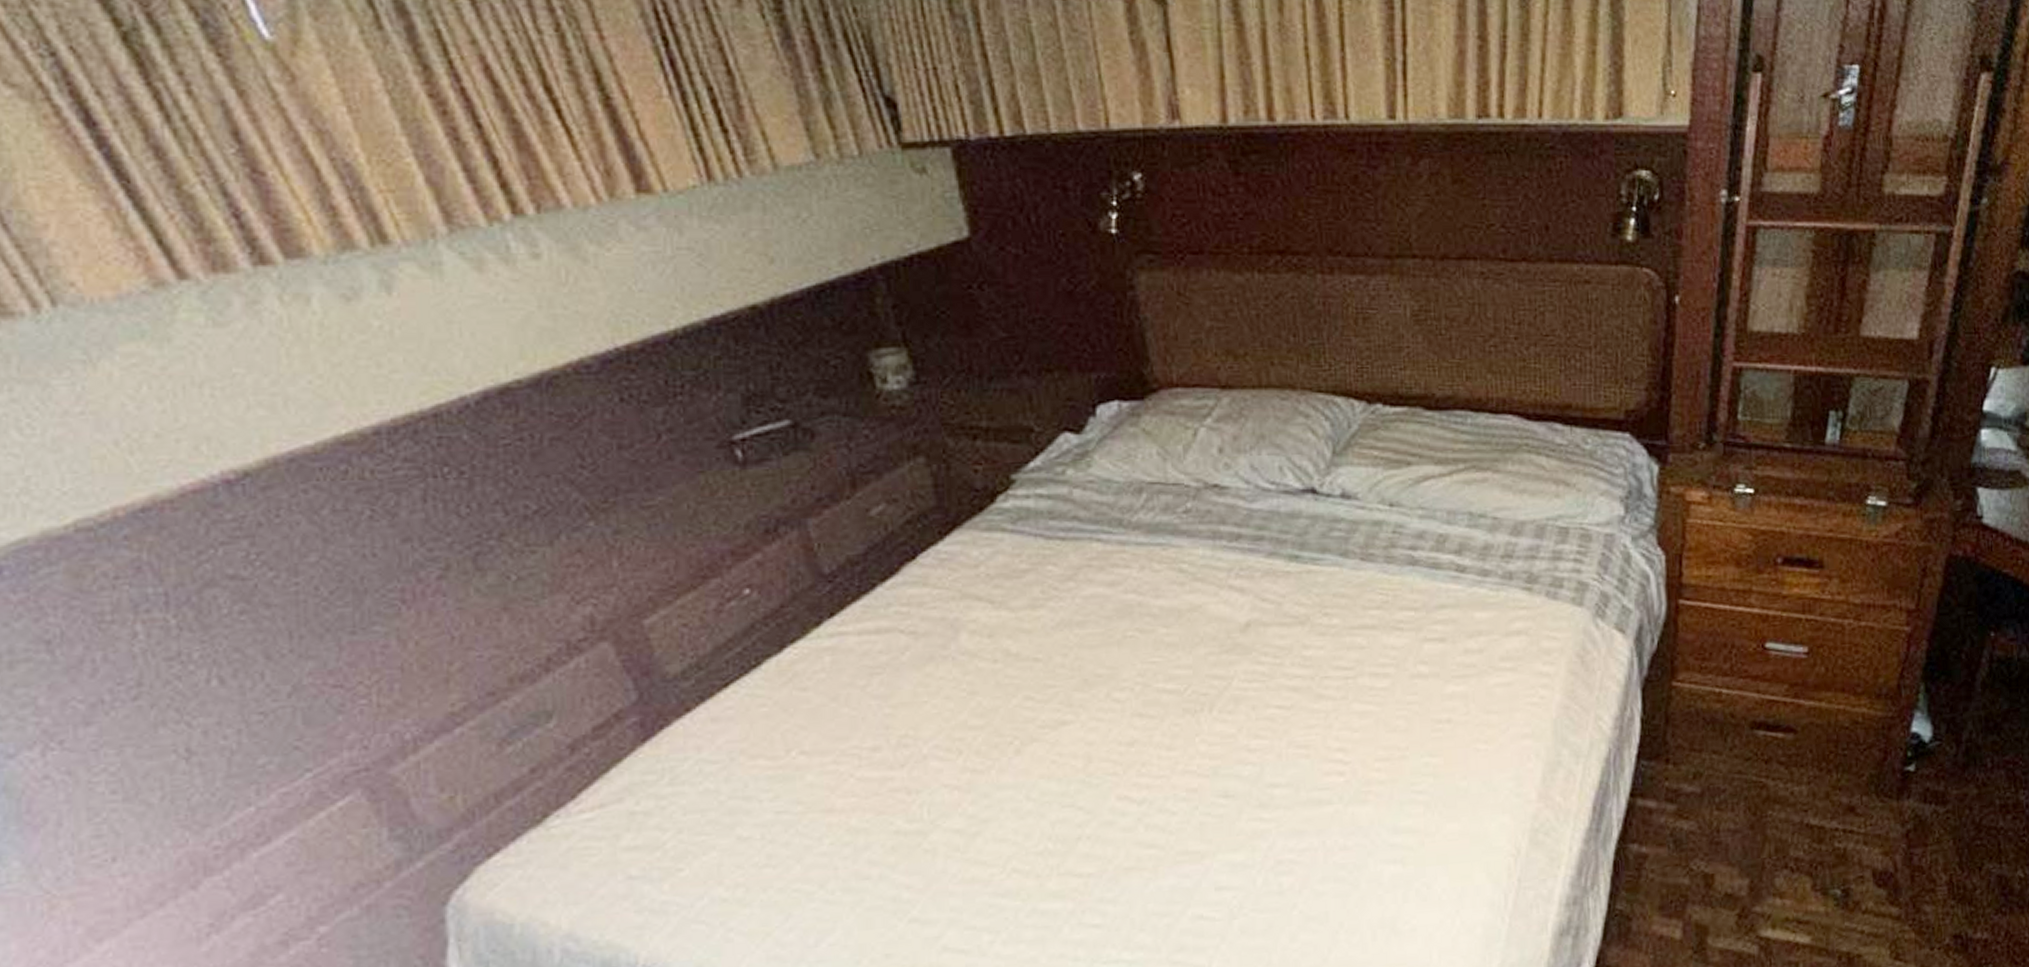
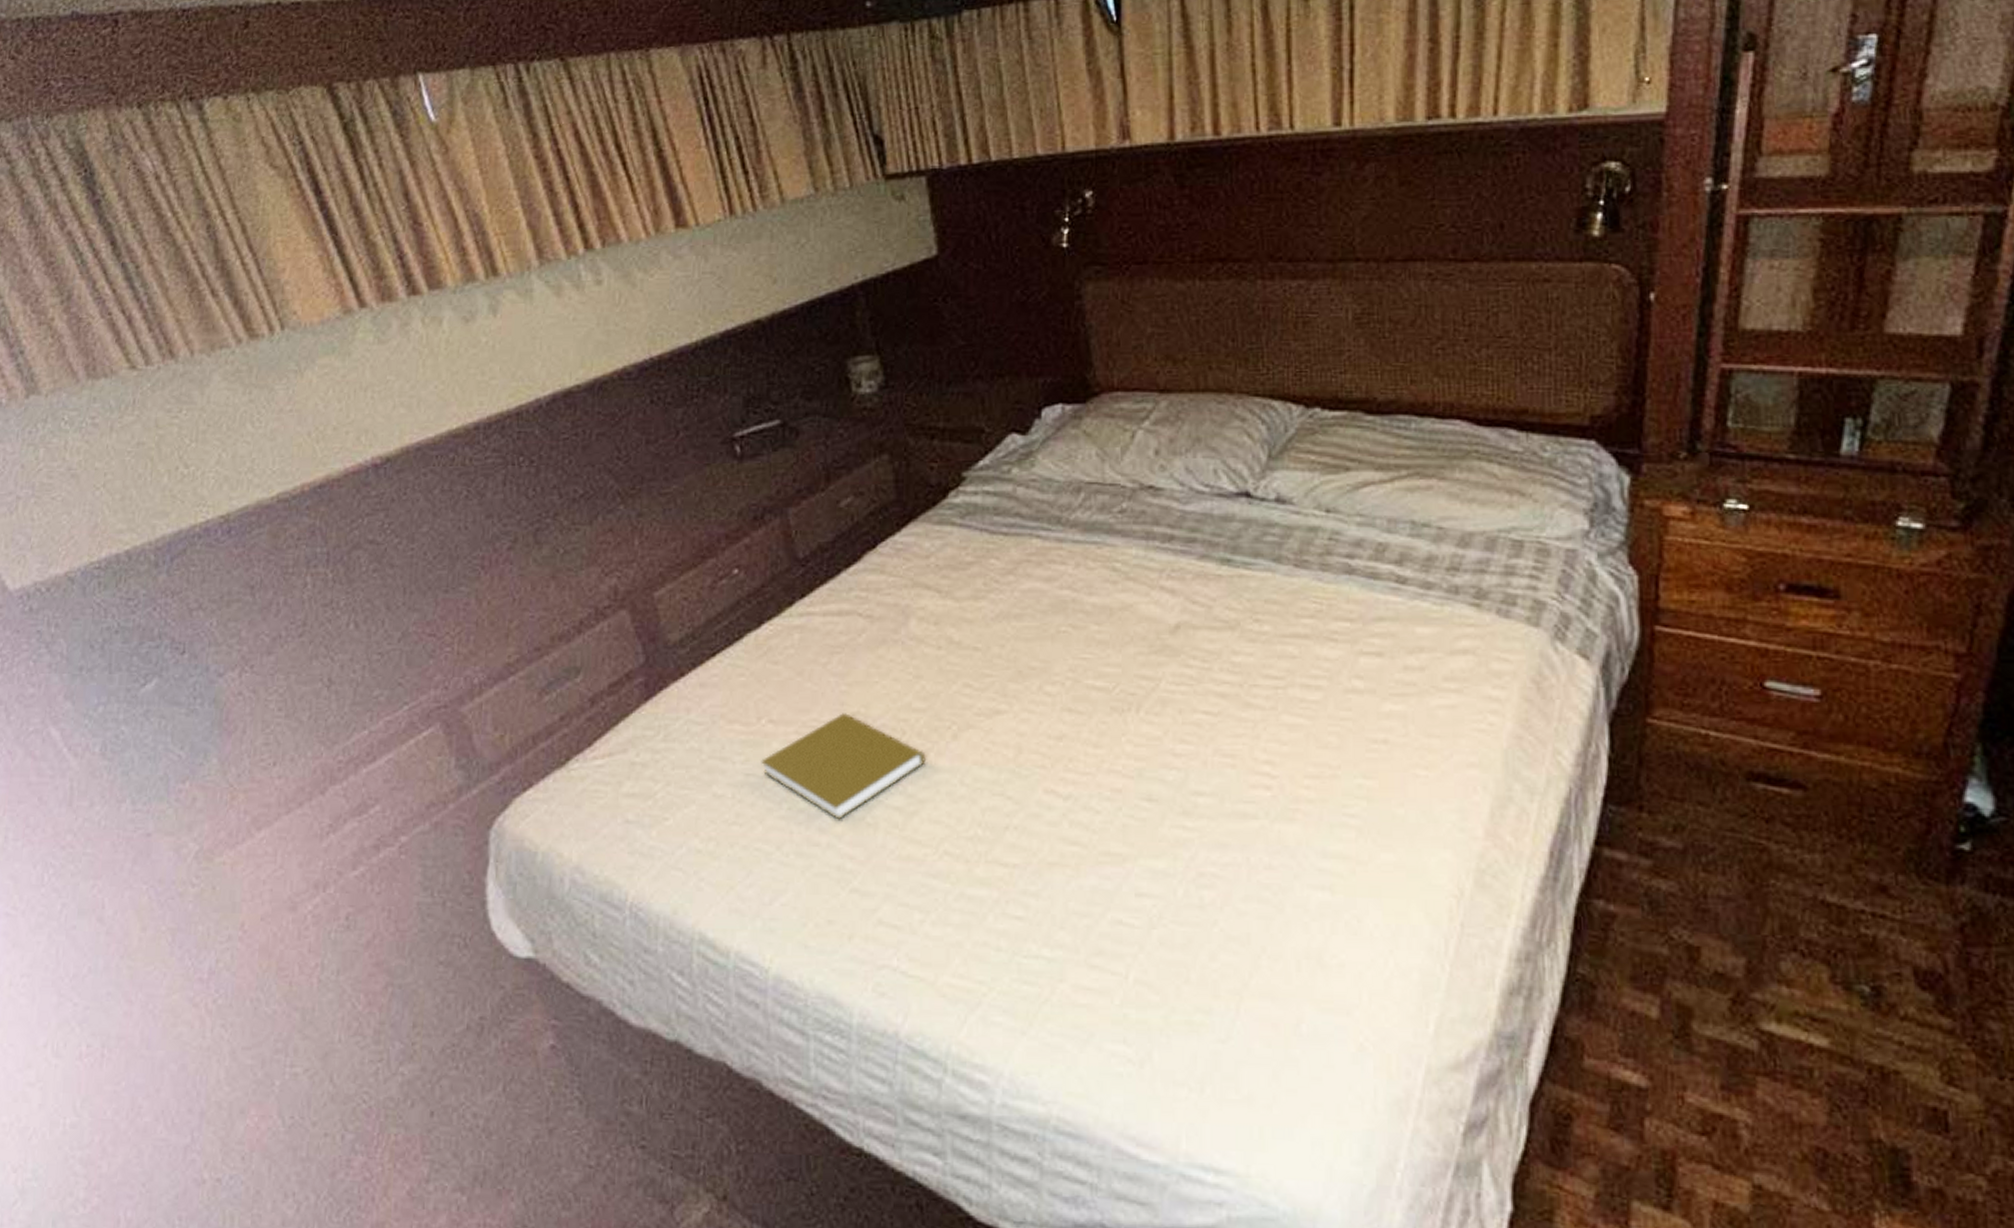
book: none [794,737,986,850] -> present [761,713,926,820]

